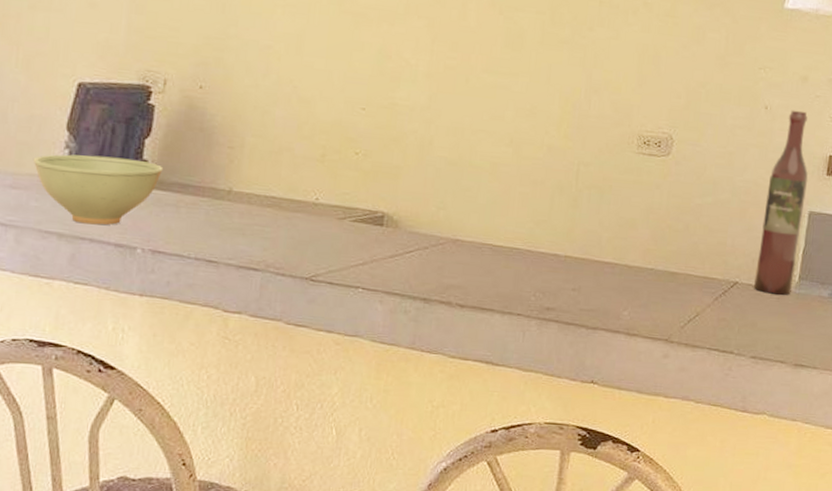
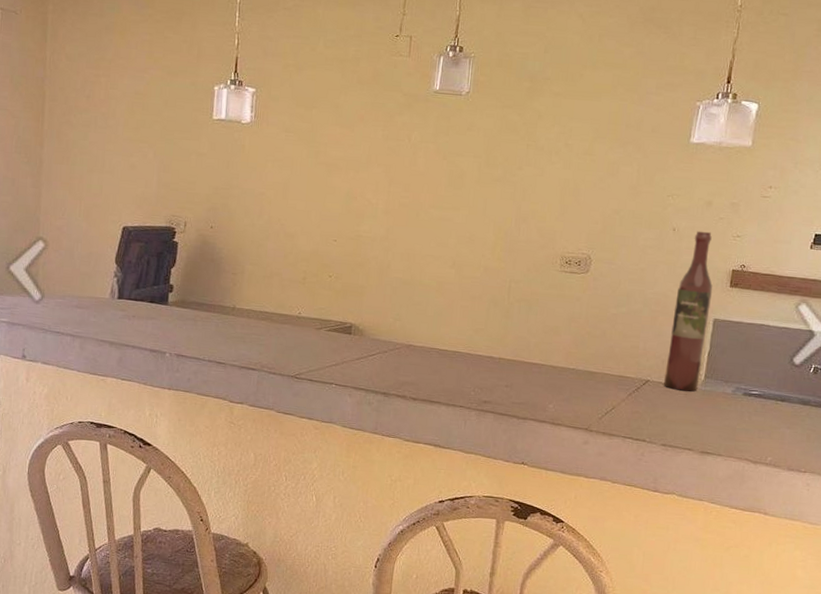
bowl: present [33,154,164,225] -> none [92,281,185,335]

